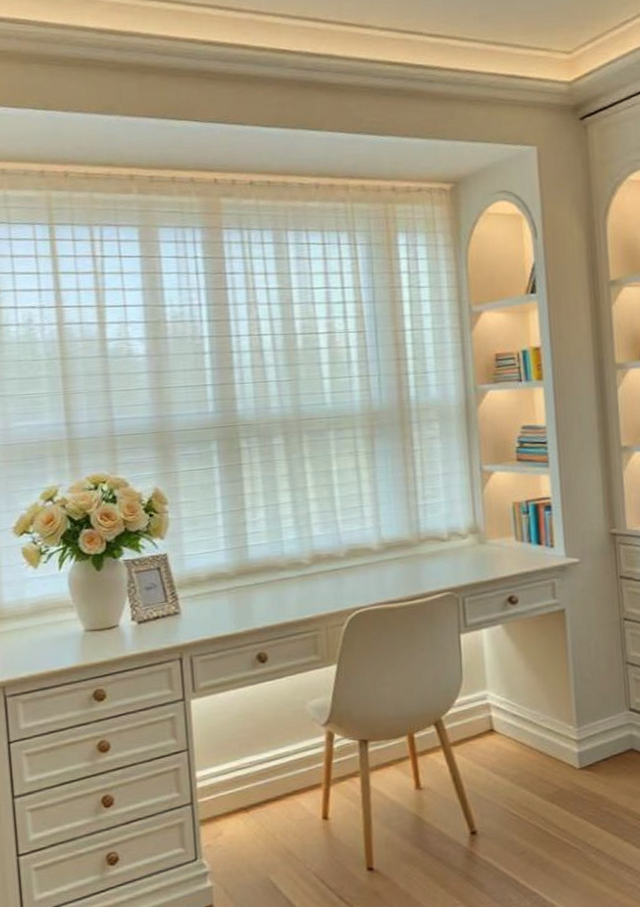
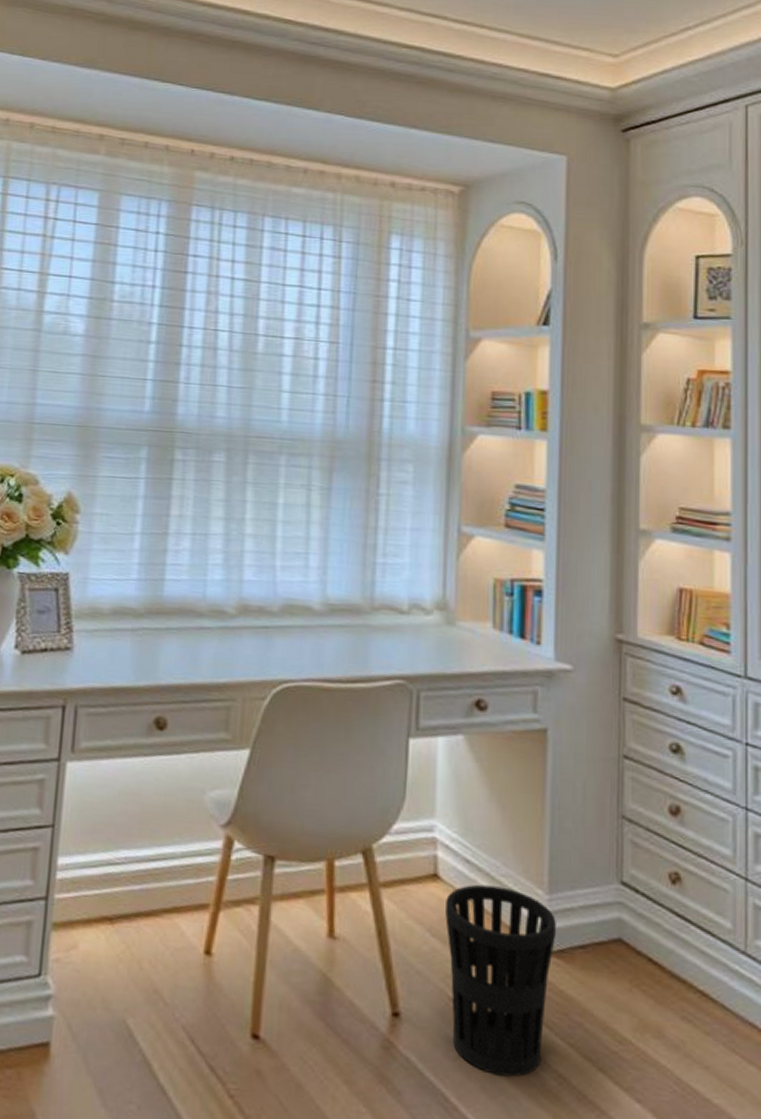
wastebasket: none [502,729,586,859] -> present [445,884,556,1078]

